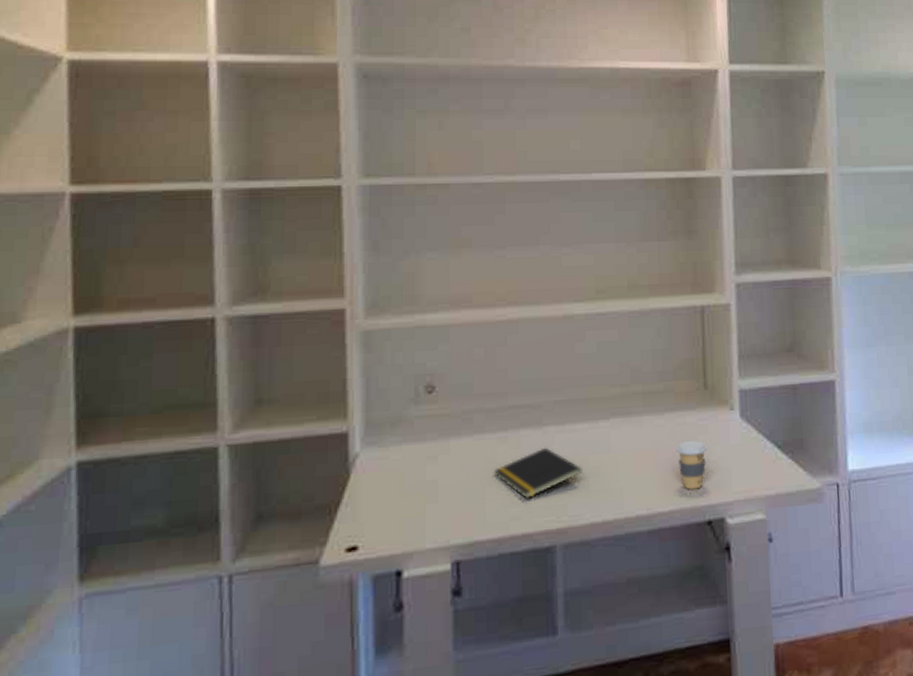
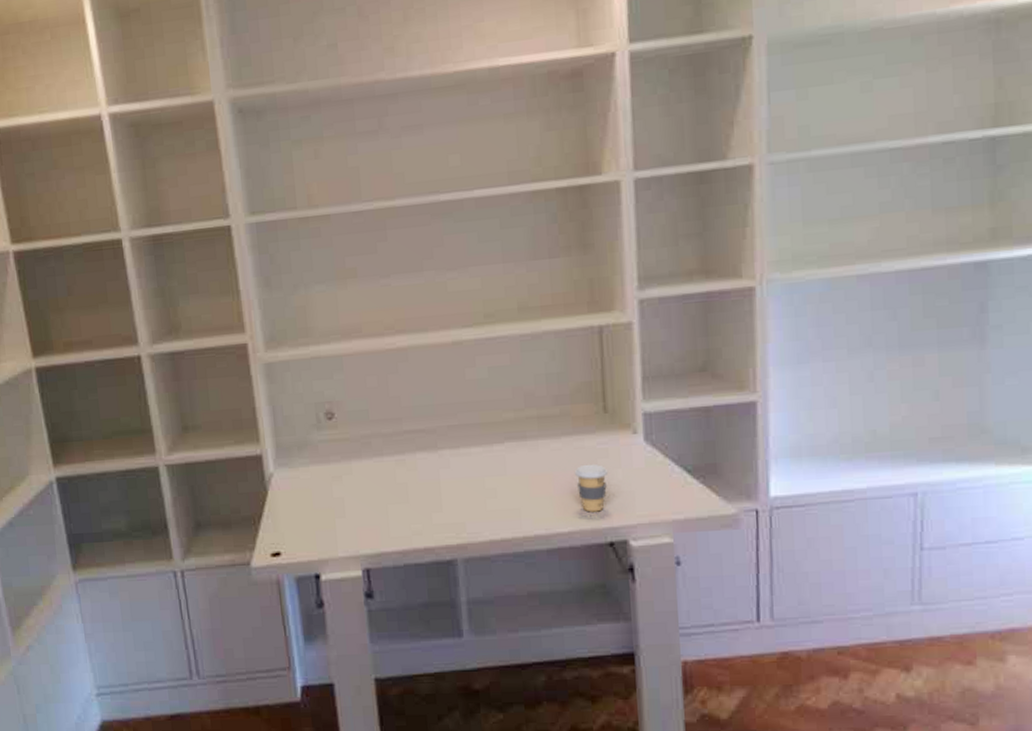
notepad: present [494,447,583,499] -> none [395,469,480,516]

